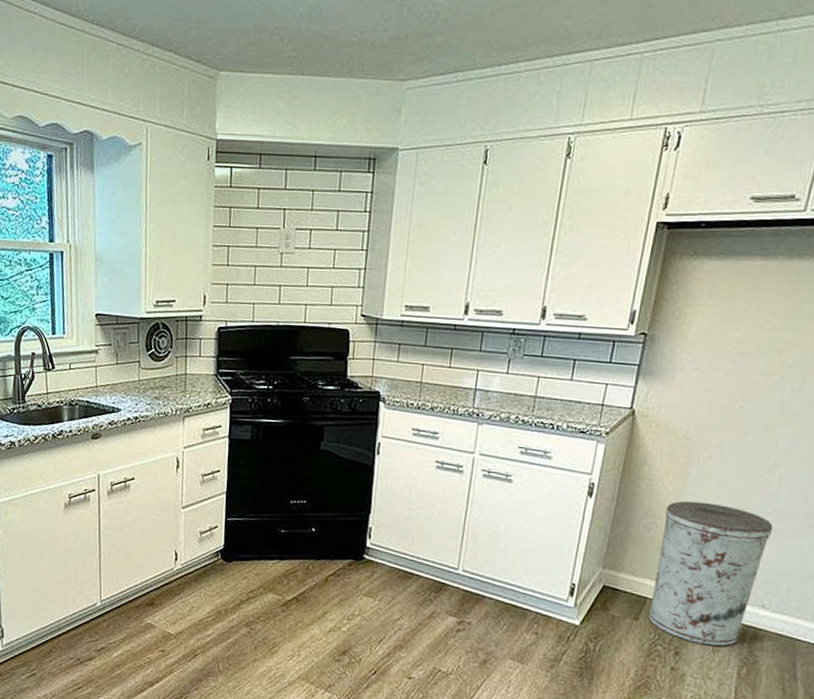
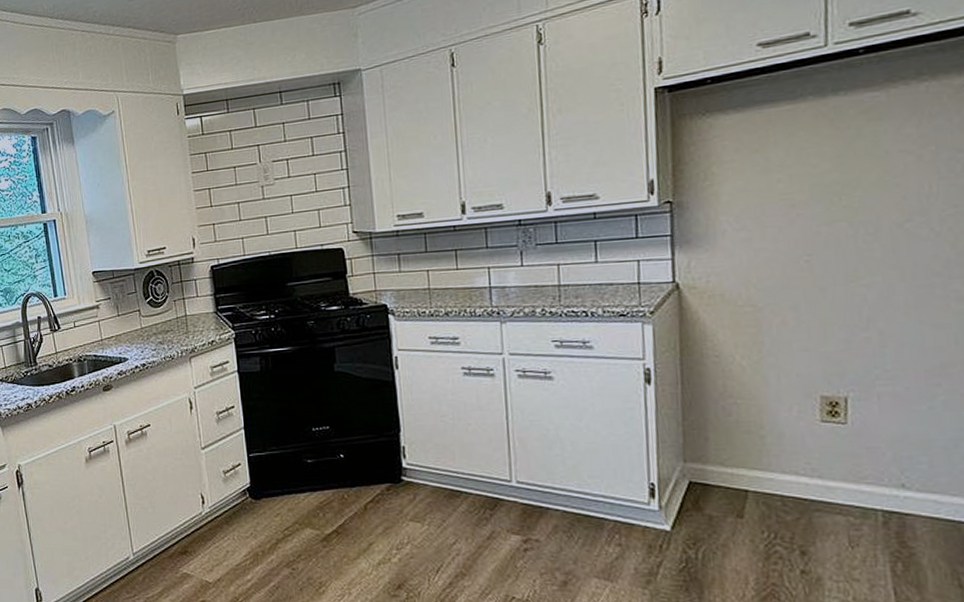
trash can: present [648,501,774,647] -> none [745,373,889,540]

